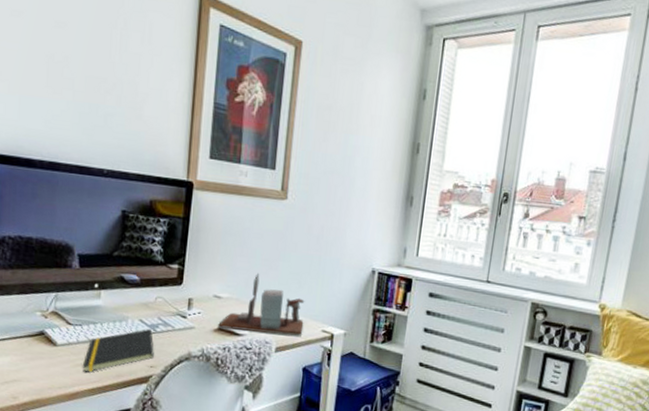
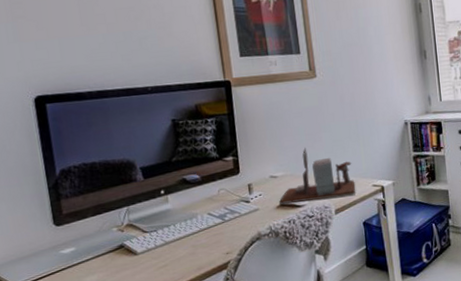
notepad: present [82,328,154,372] -> none [164,219,228,273]

